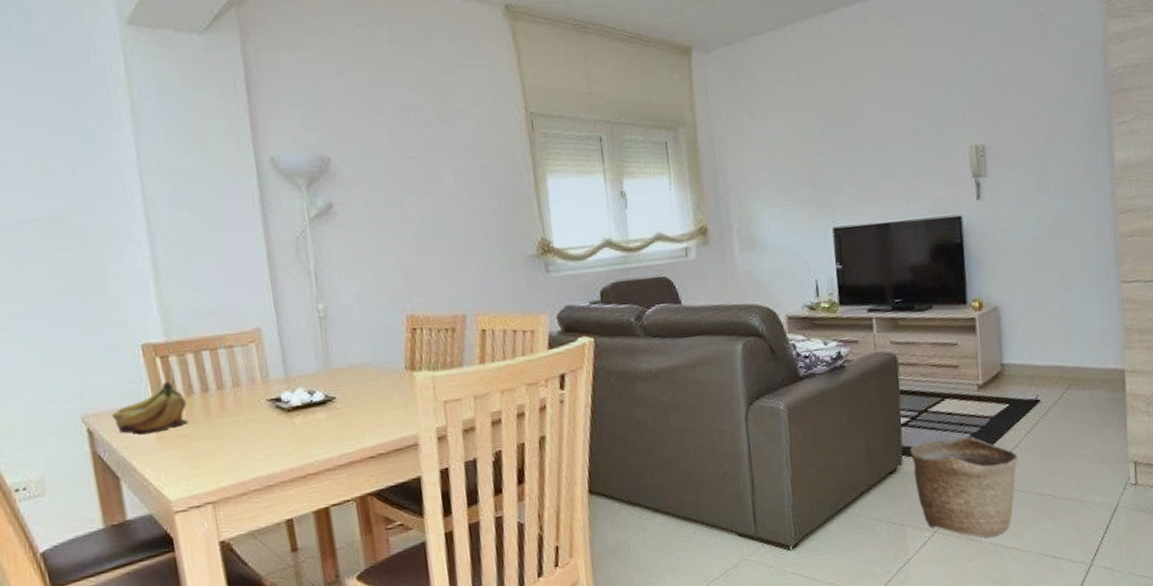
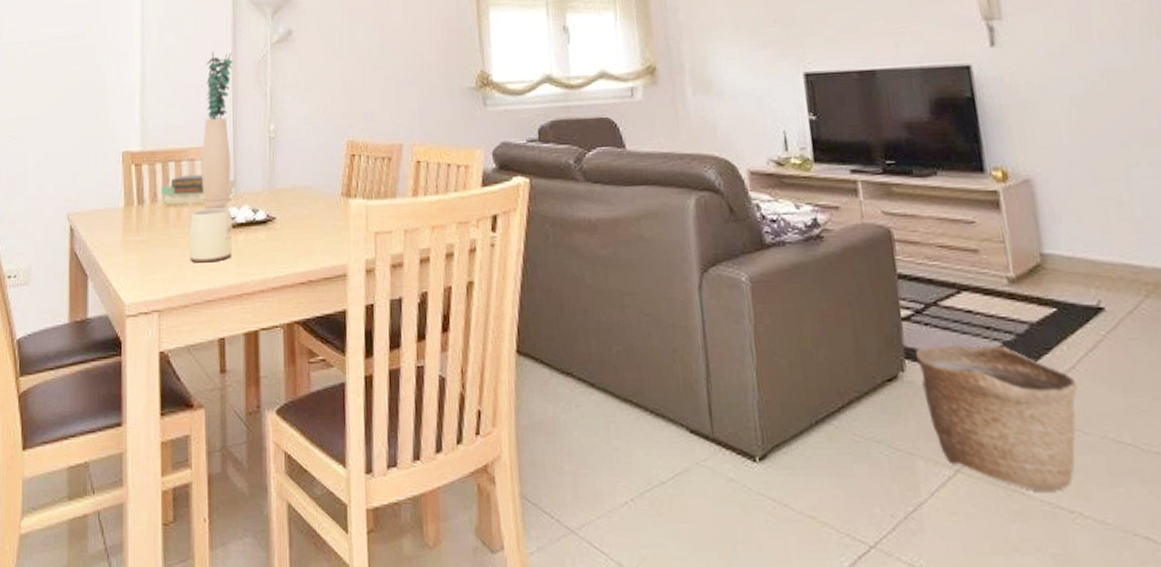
fruit: present [112,381,188,435] -> none [90,188,150,237]
books: none [194,361,287,401] -> present [158,174,236,209]
vase: none [233,228,280,397] -> present [201,51,233,210]
mug: none [236,392,291,451] -> present [189,208,233,263]

